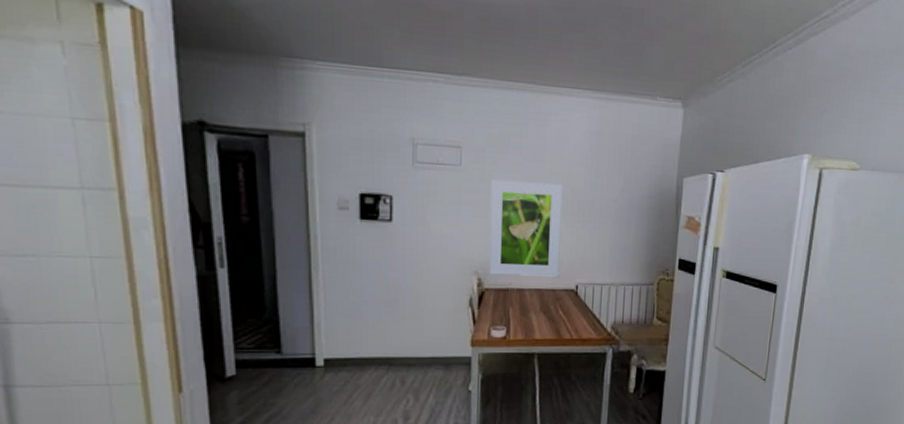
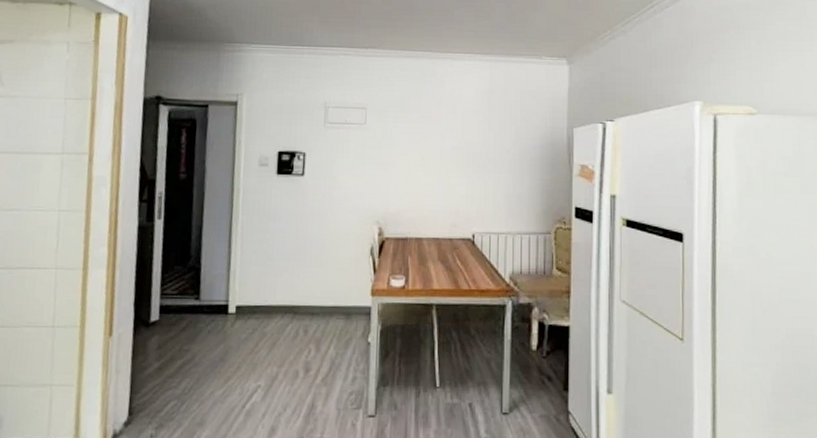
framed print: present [489,180,563,277] -> none [389,136,458,226]

